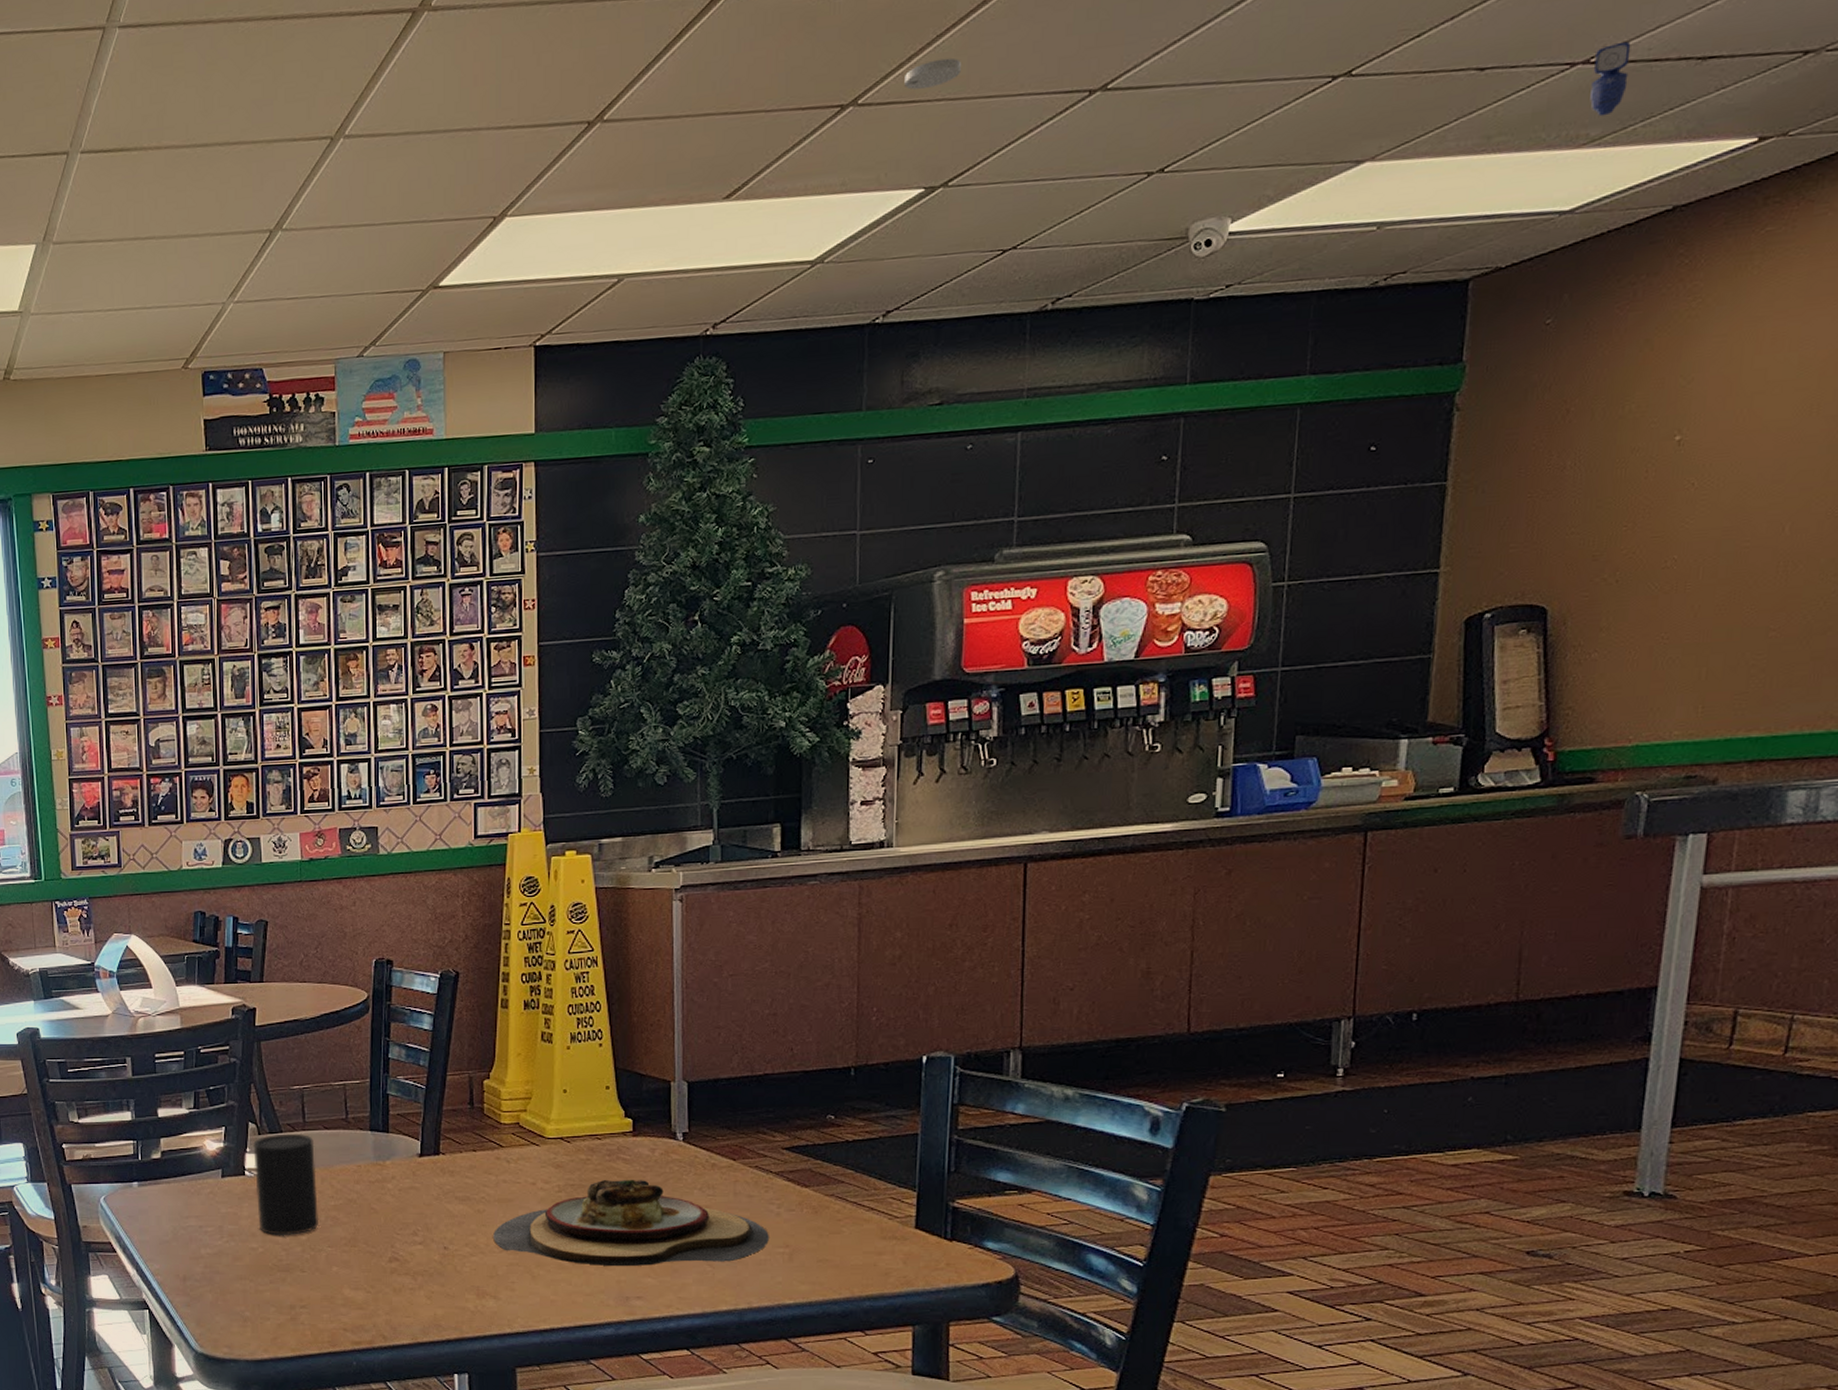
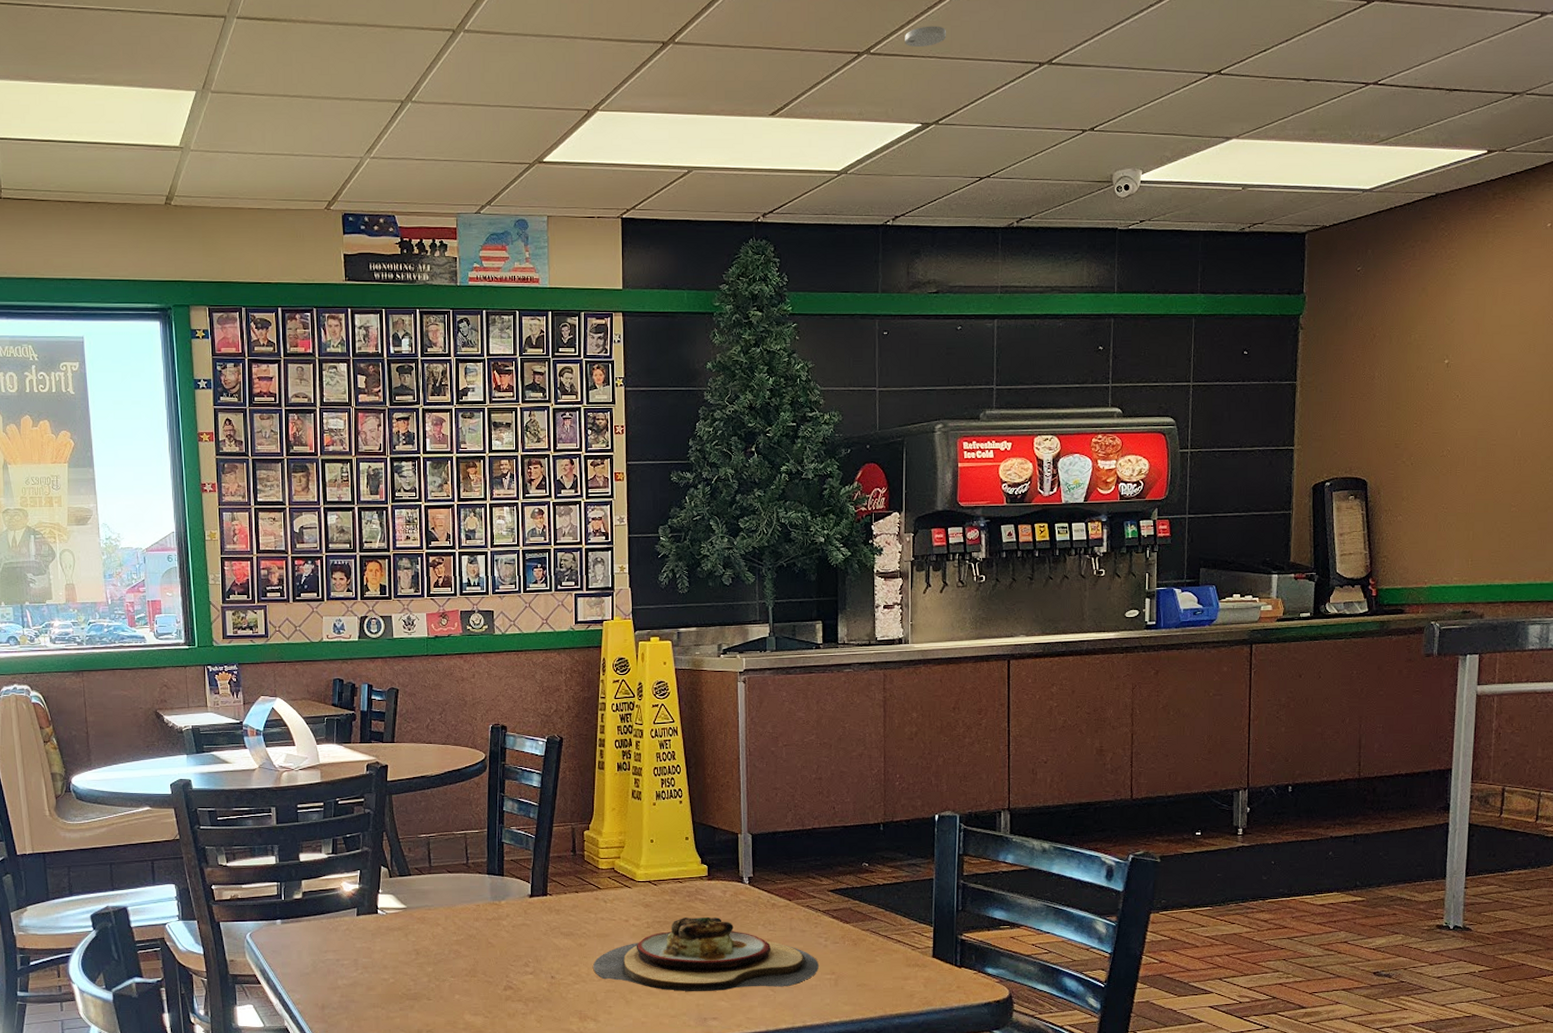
cup: present [252,1133,319,1236] -> none [384,876,444,968]
security camera: present [1590,41,1631,117] -> none [1379,72,1404,124]

